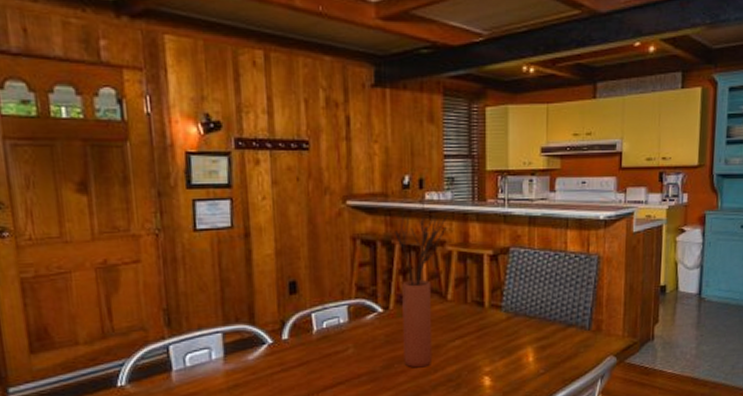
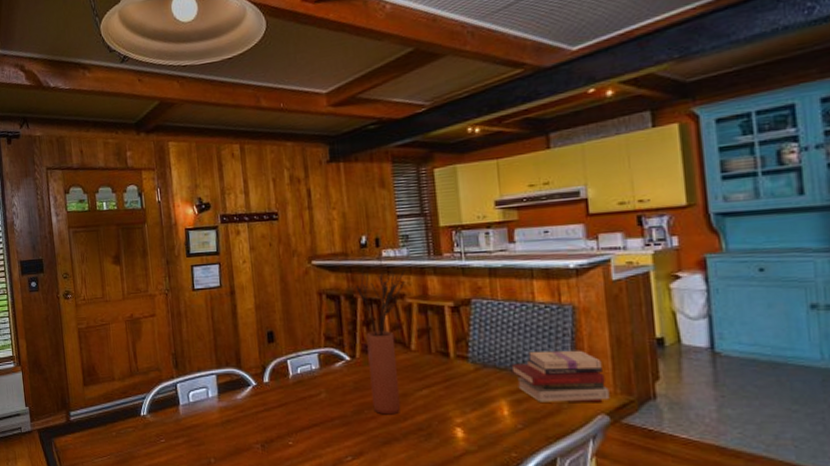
books: none [540,297,619,348] -> present [511,350,610,403]

